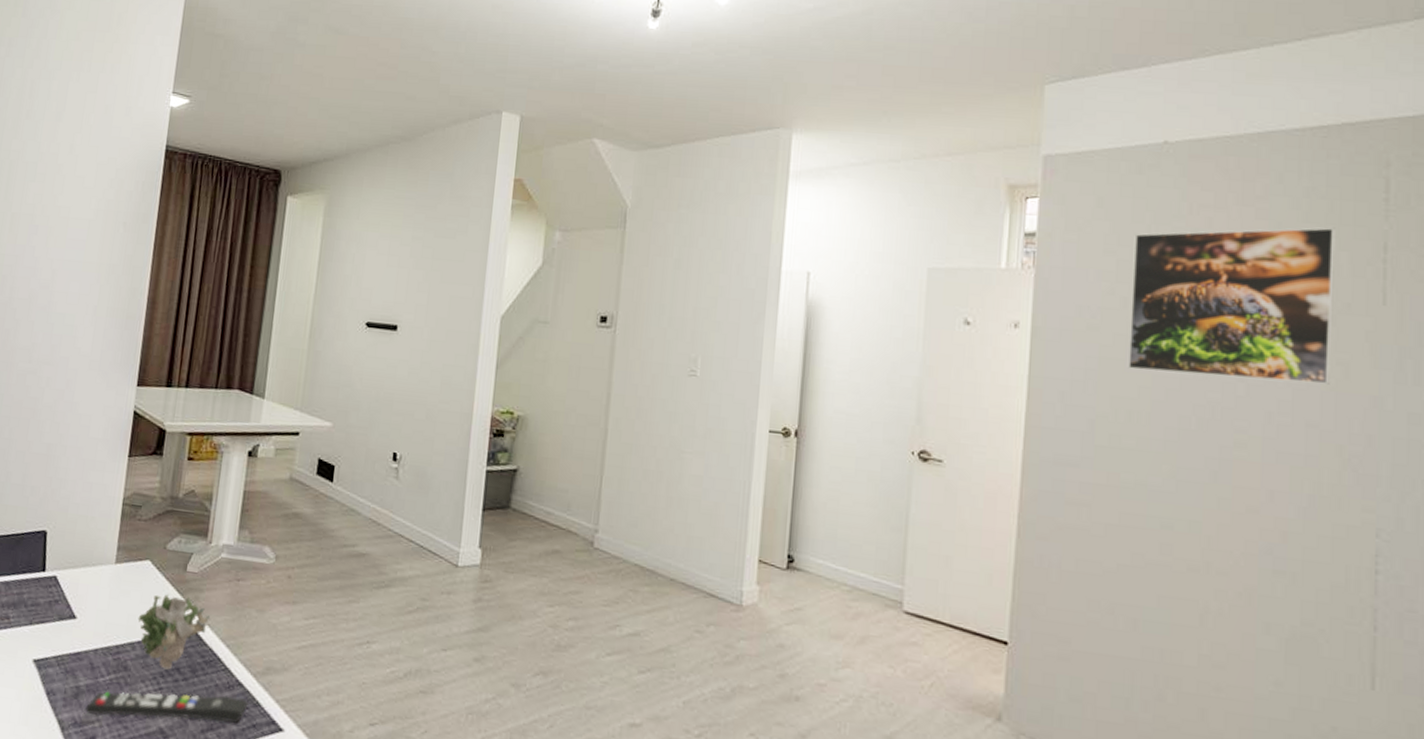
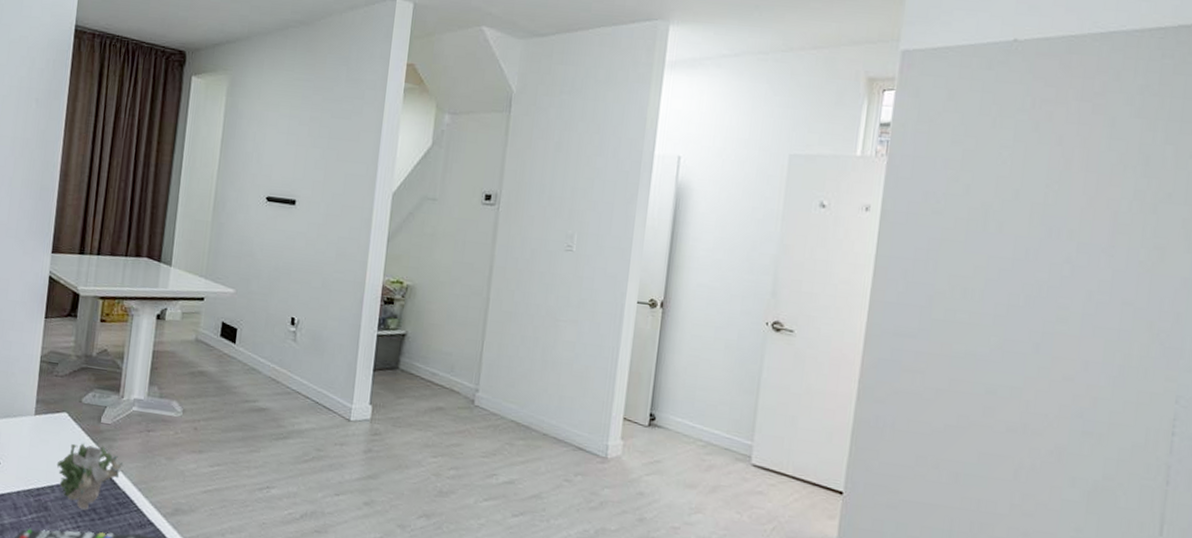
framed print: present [1127,227,1335,385] -> none [965,122,1164,267]

